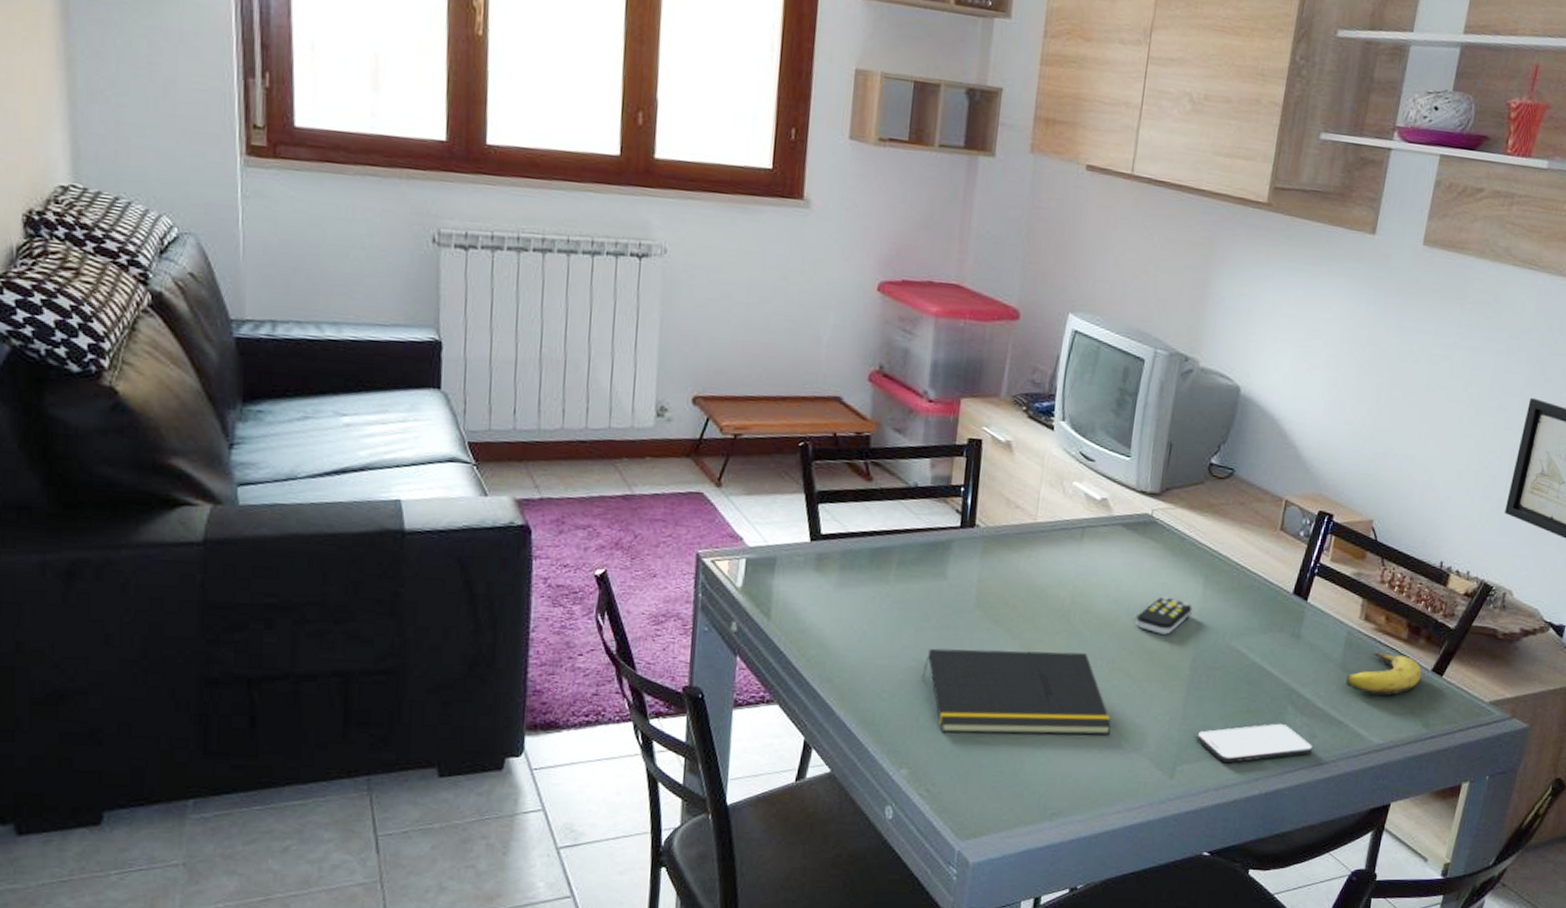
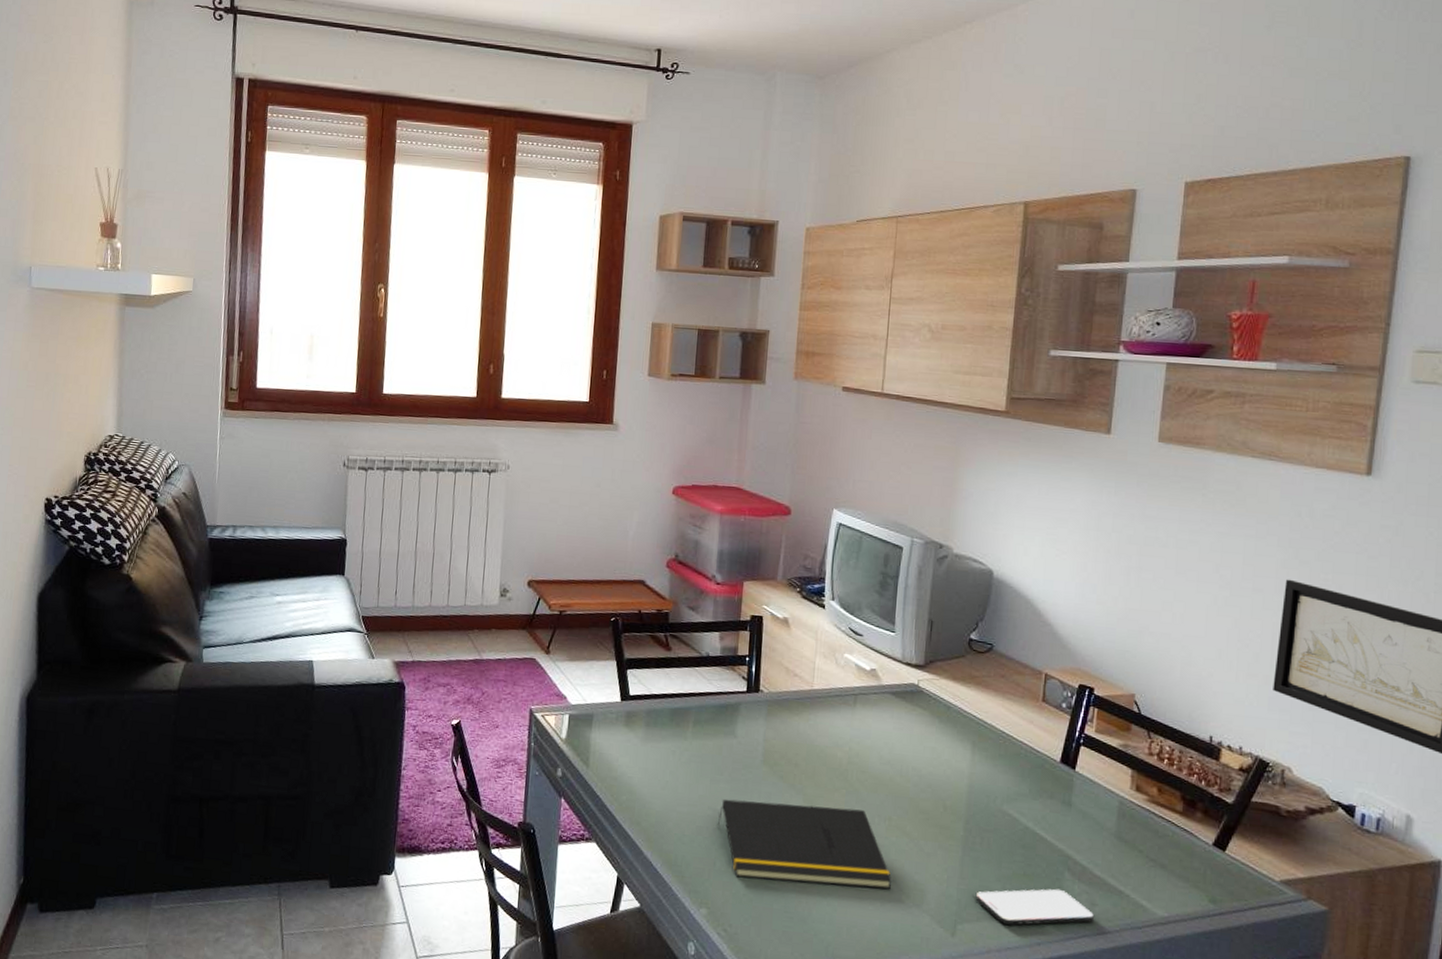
remote control: present [1135,596,1192,635] -> none [909,760,962,796]
banana: present [1346,653,1422,696] -> none [1123,824,1202,868]

